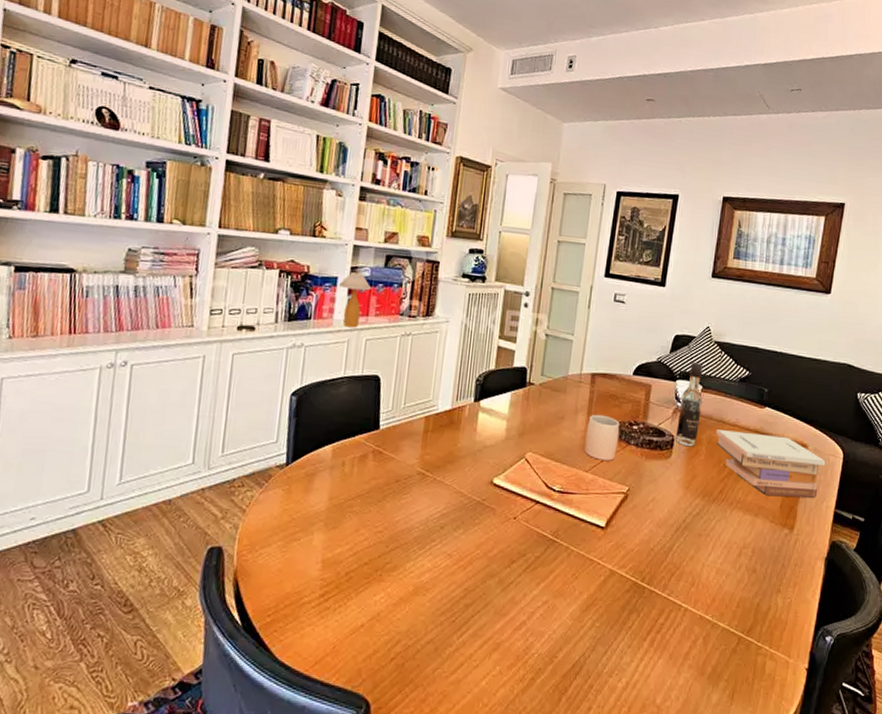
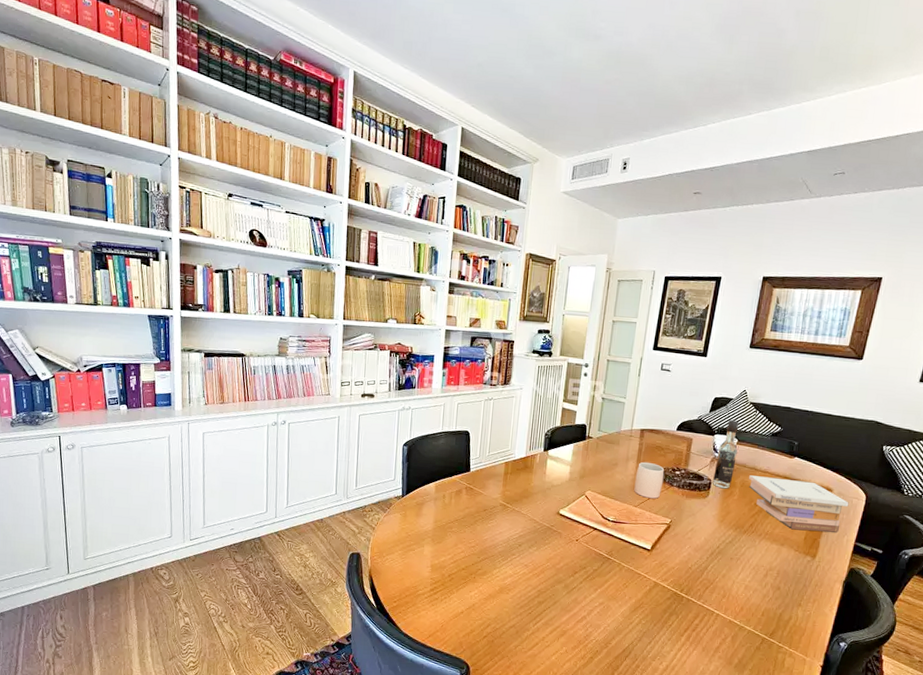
table lamp: present [339,268,372,328] -> none [436,348,461,395]

